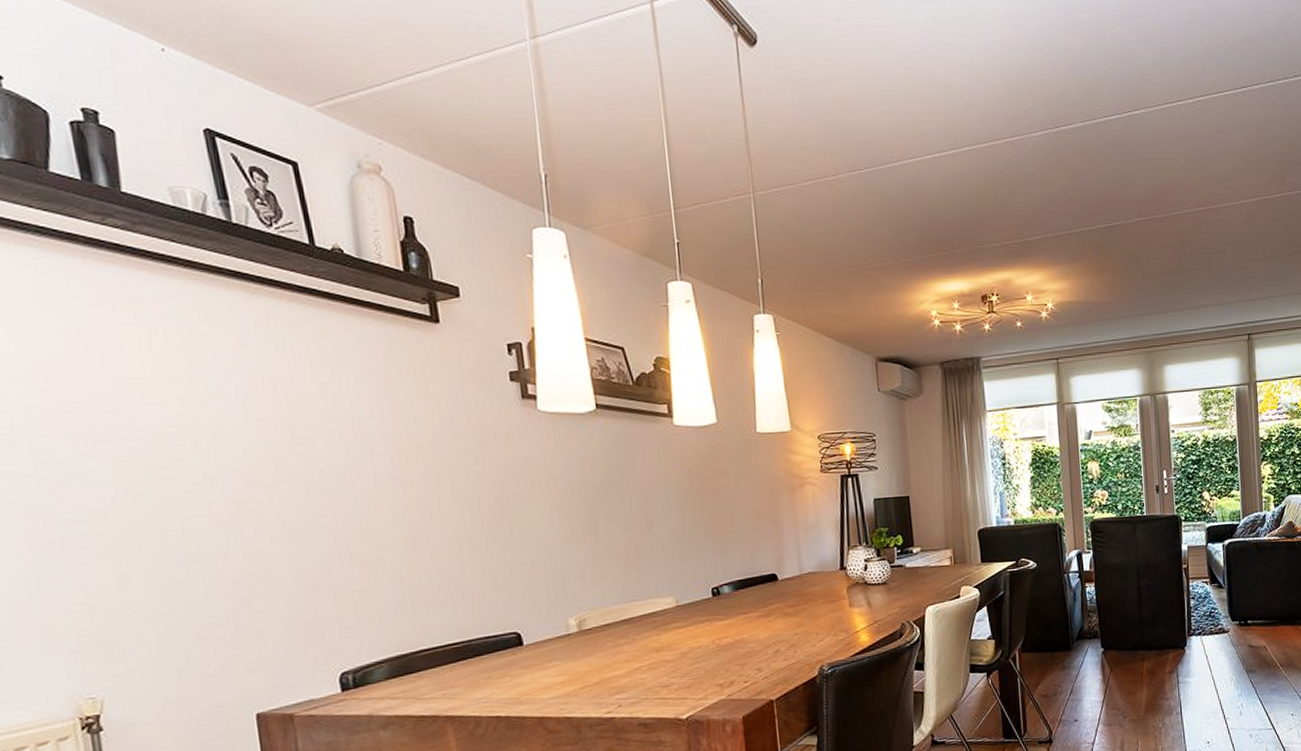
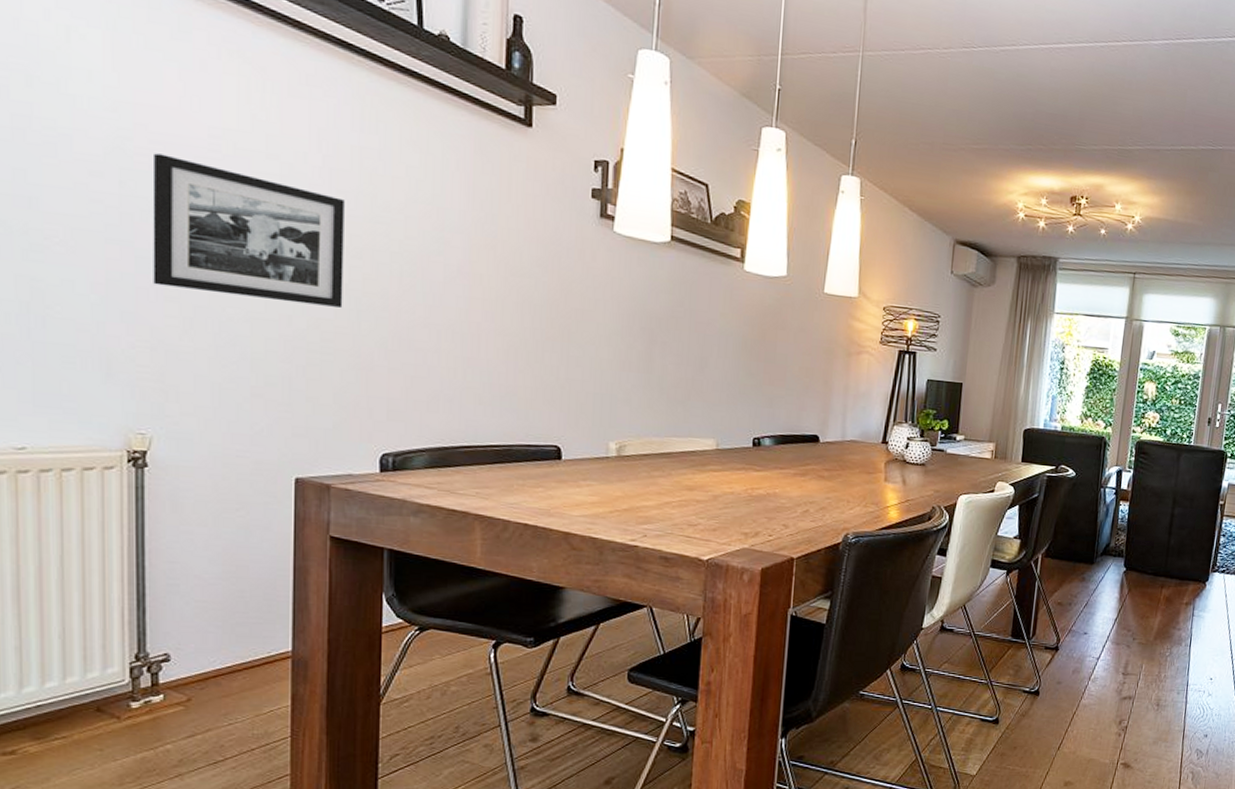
picture frame: none [63,414,278,546] -> present [152,153,344,308]

